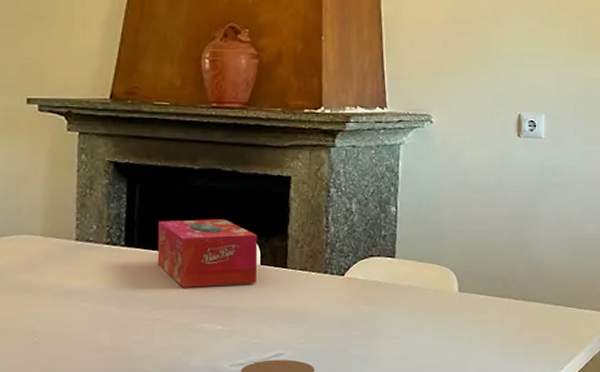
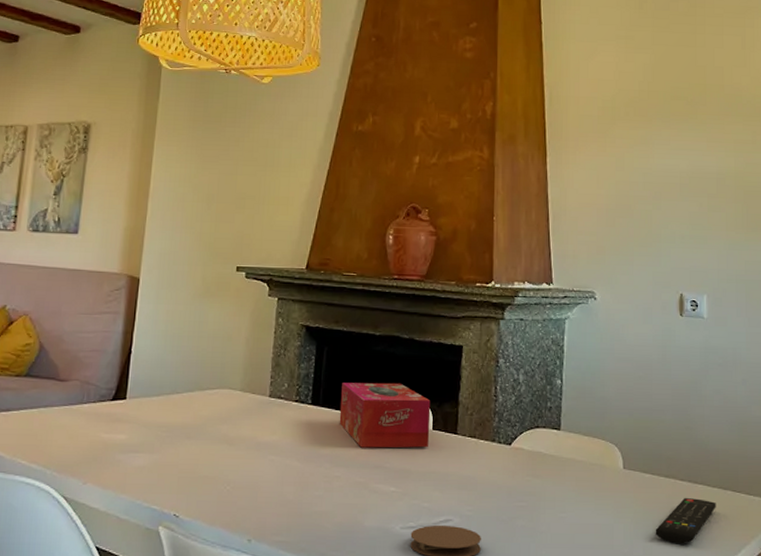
remote control: none [489,315,548,360] -> present [655,497,716,544]

